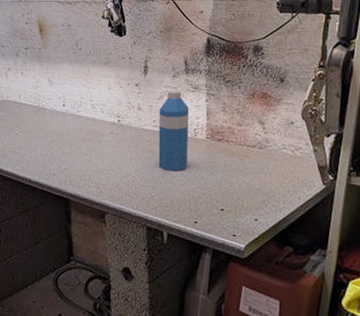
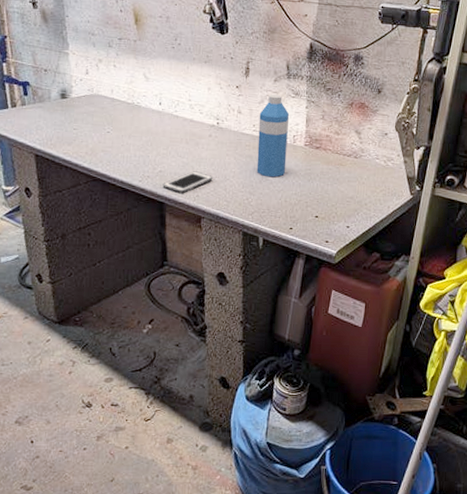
cell phone: none [67,168,116,189] -> present [162,171,213,193]

